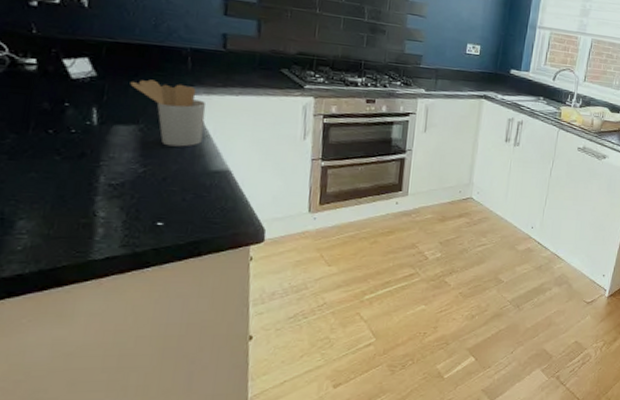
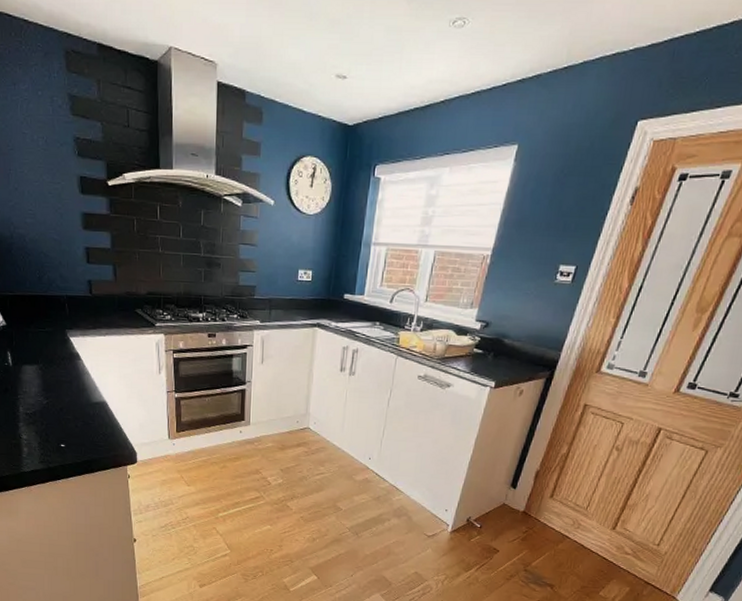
utensil holder: present [130,79,206,147] -> none [29,325,83,382]

